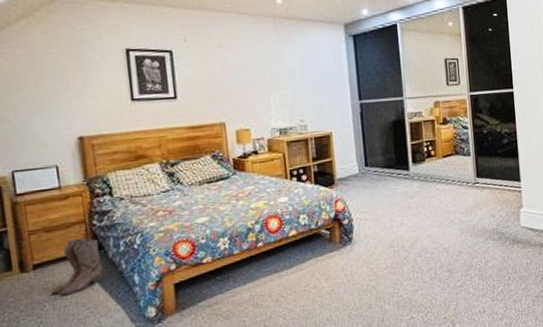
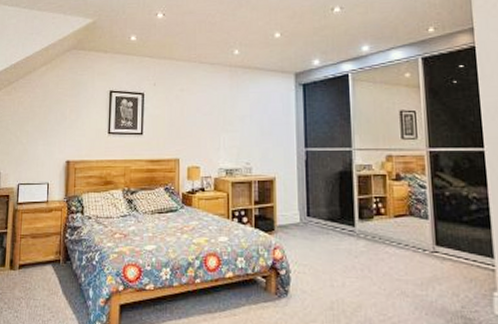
boots: present [50,238,104,296] -> none [27,247,67,296]

